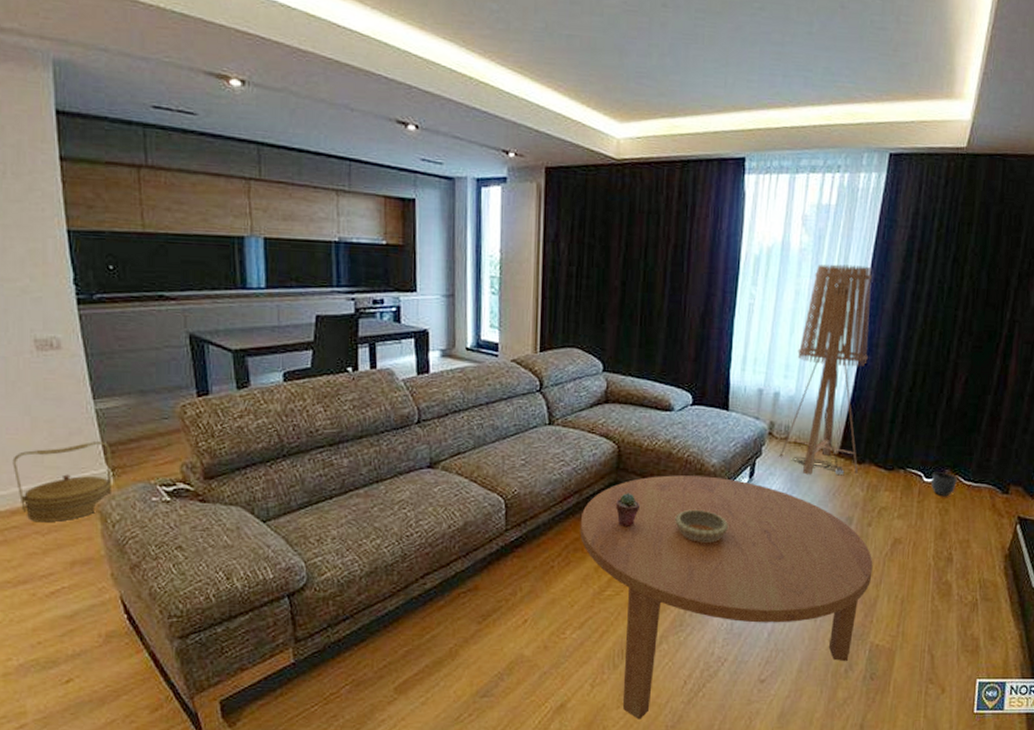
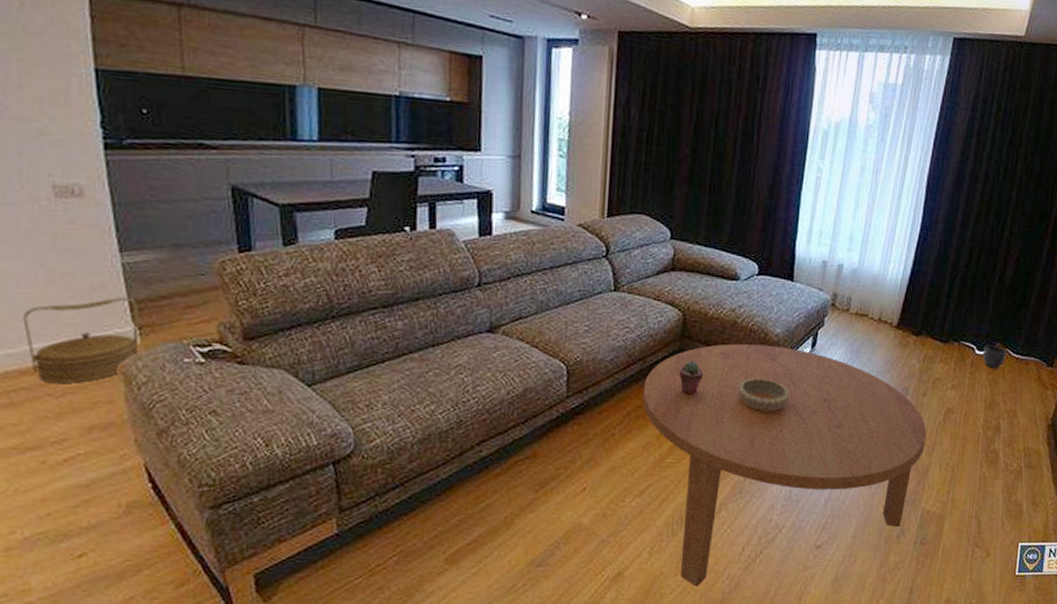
floor lamp: present [779,264,872,475] -> none [841,141,934,347]

